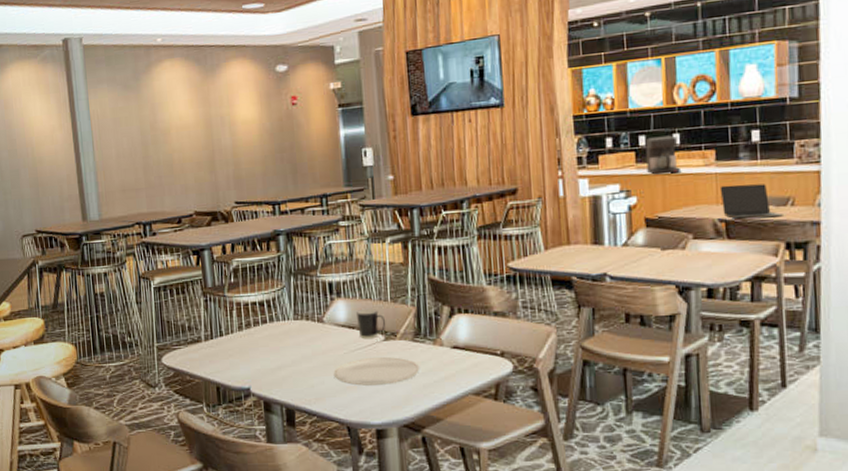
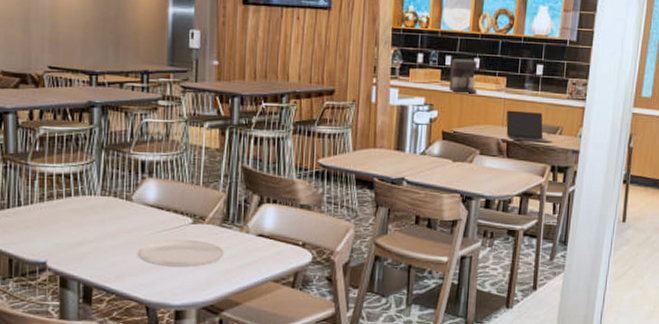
mug: present [355,309,386,338] -> none [166,191,196,220]

